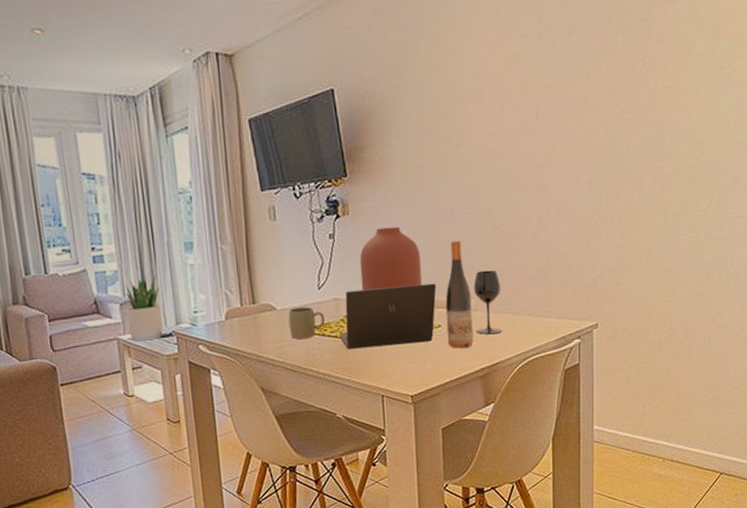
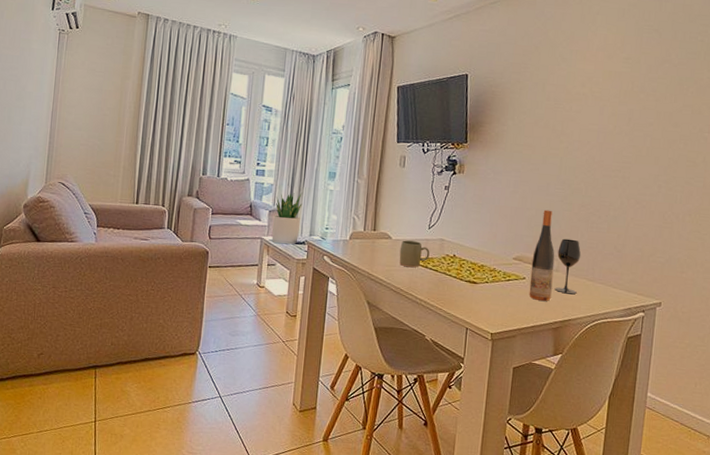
laptop: present [339,283,437,349] -> none [439,234,527,290]
vase: present [359,226,422,291] -> none [464,188,517,242]

